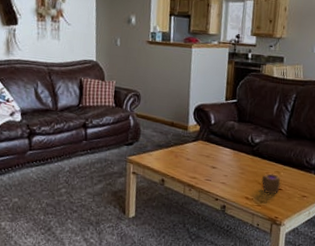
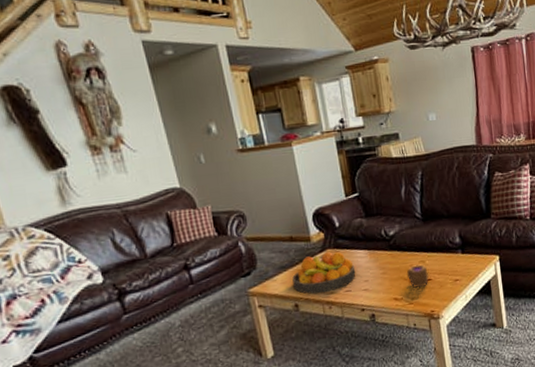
fruit bowl: none [164,142,219,177] -> present [292,252,356,294]

